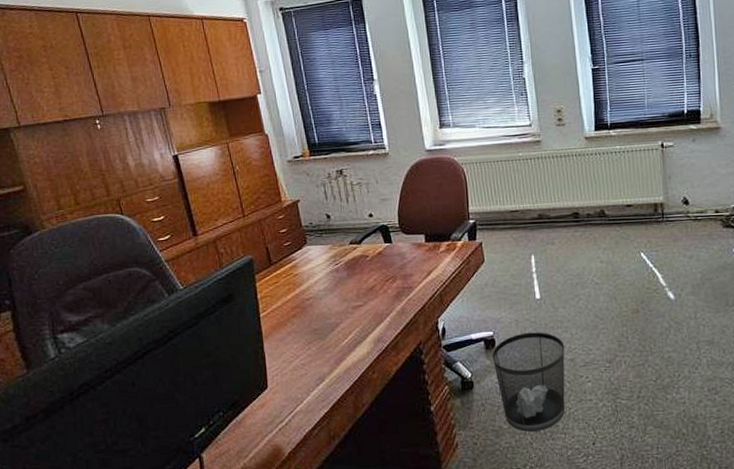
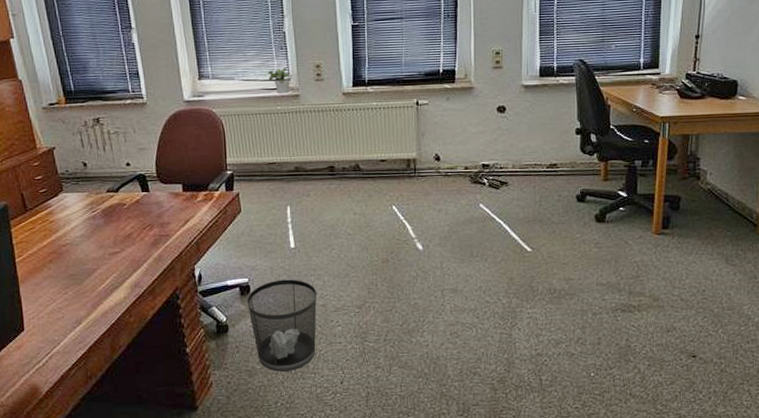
potted plant: none [508,113,532,141] -> present [267,67,291,94]

